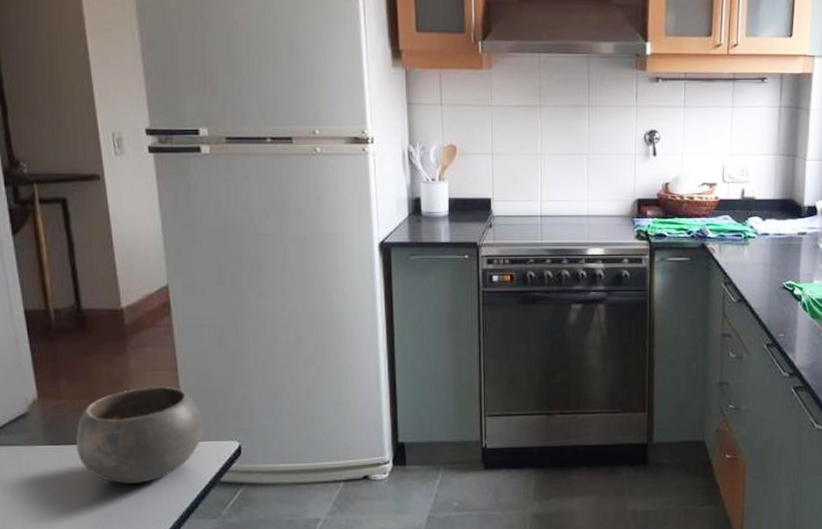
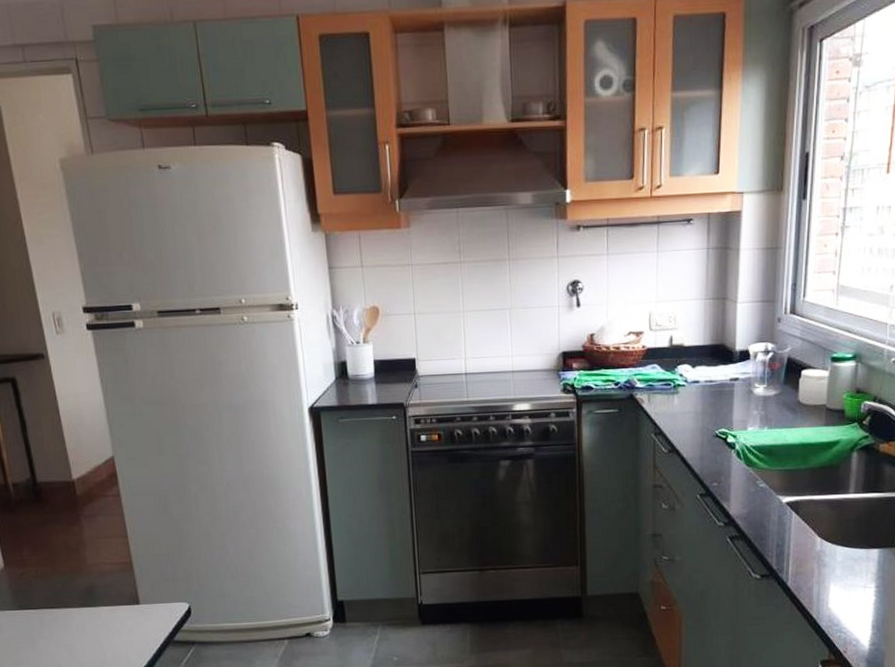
bowl: present [75,386,203,484] -> none [41,552,155,644]

